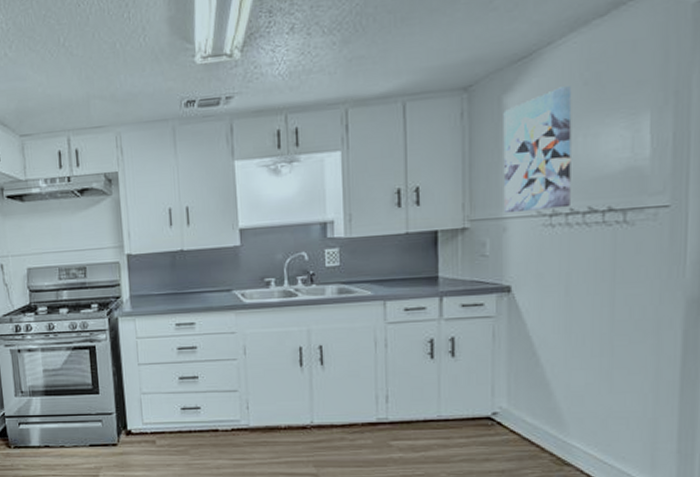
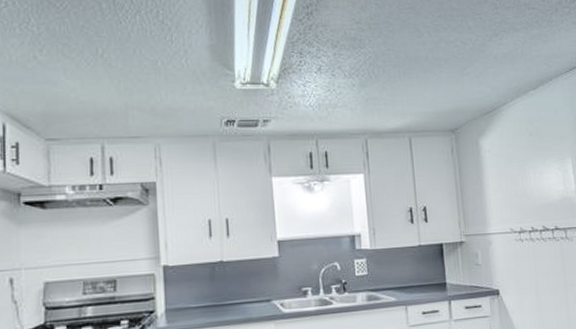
wall art: present [503,86,572,214] -> none [480,136,531,230]

